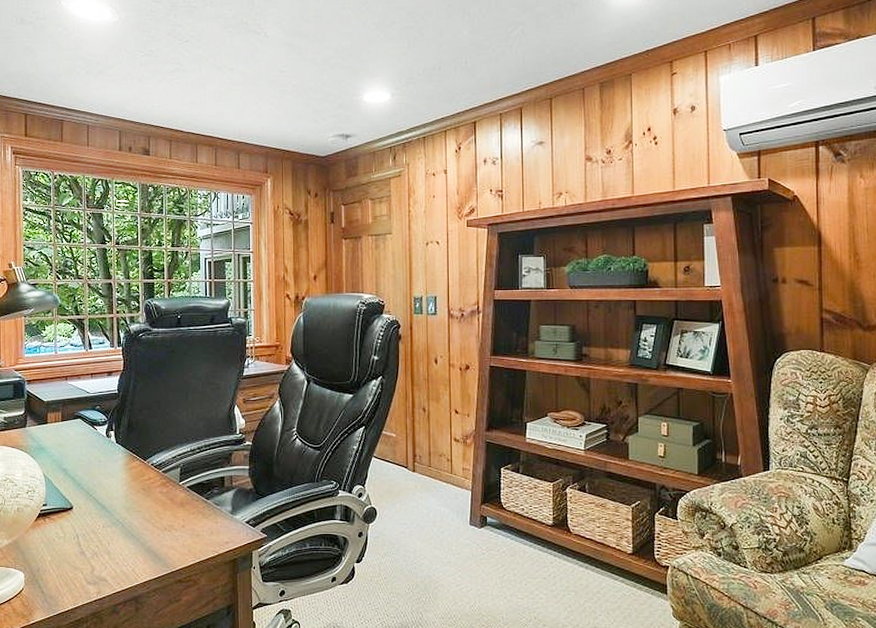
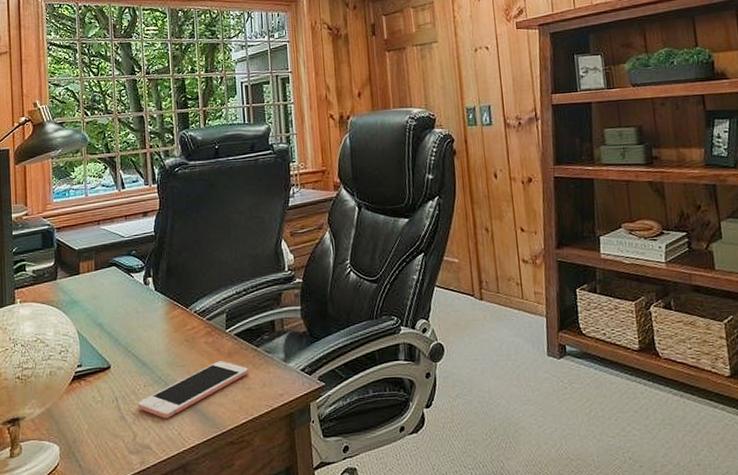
cell phone: none [96,509,198,557] -> present [137,361,248,419]

